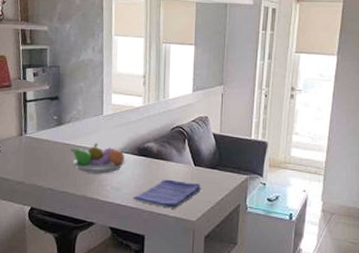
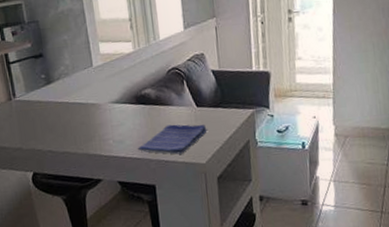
fruit bowl: present [70,142,126,174] -> none [64,96,124,130]

